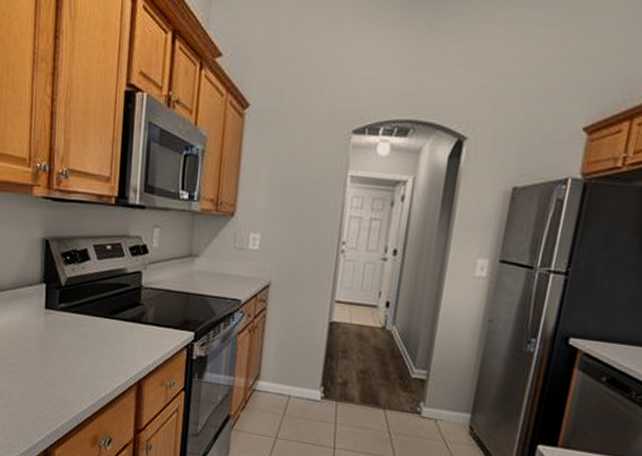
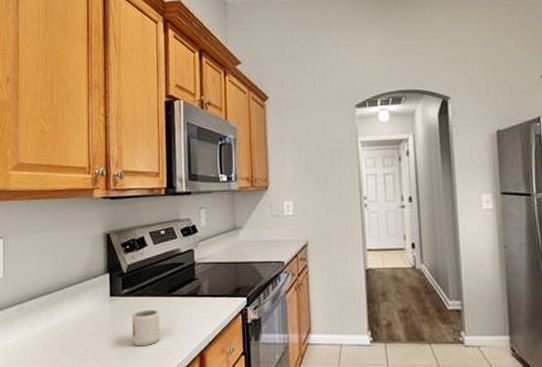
cup: none [66,328,98,366] -> present [132,309,160,347]

